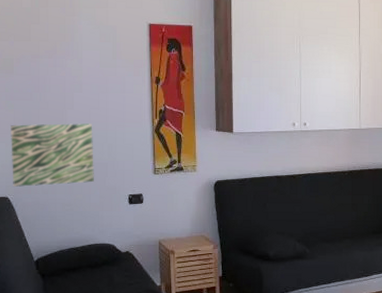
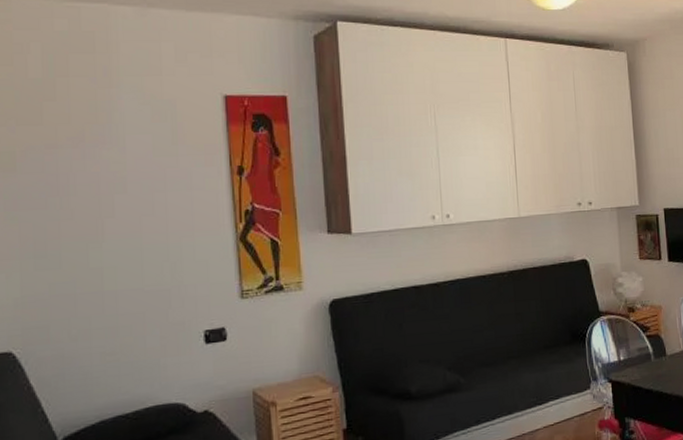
wall art: present [11,123,94,187] -> none [14,234,150,336]

